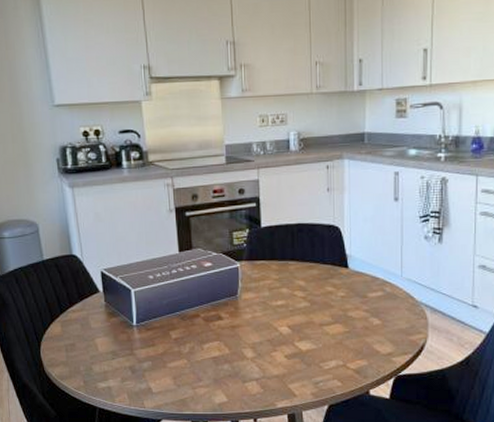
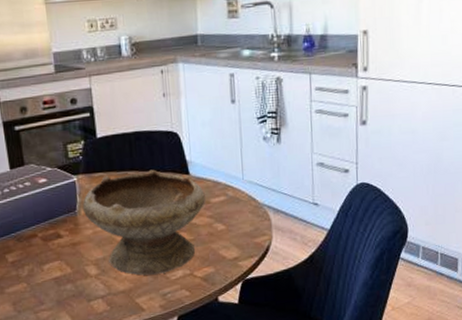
bowl: none [243,261,363,362] -> present [82,169,205,275]

